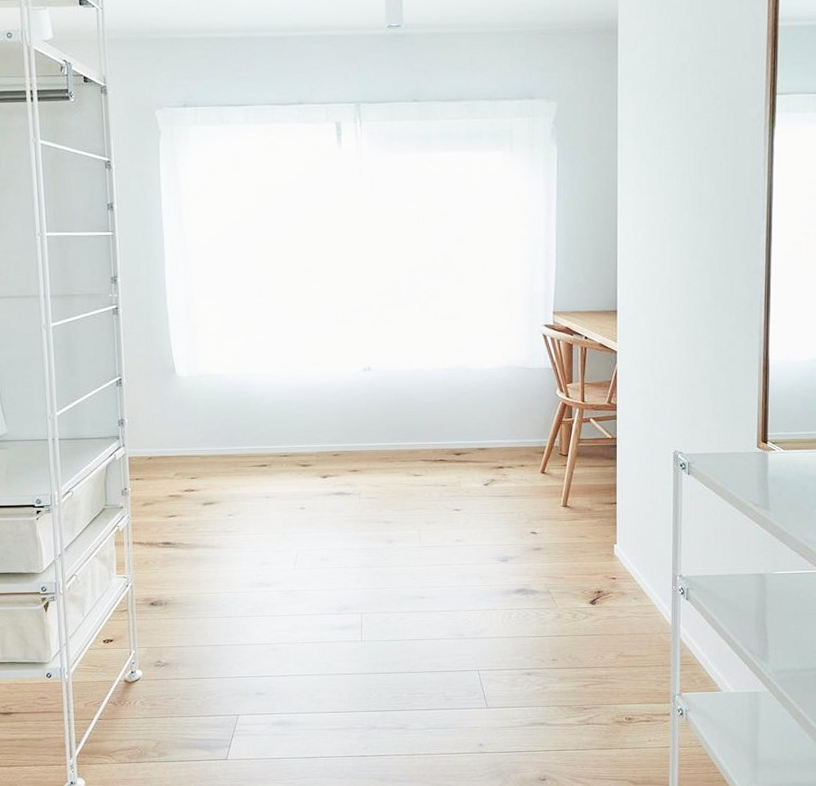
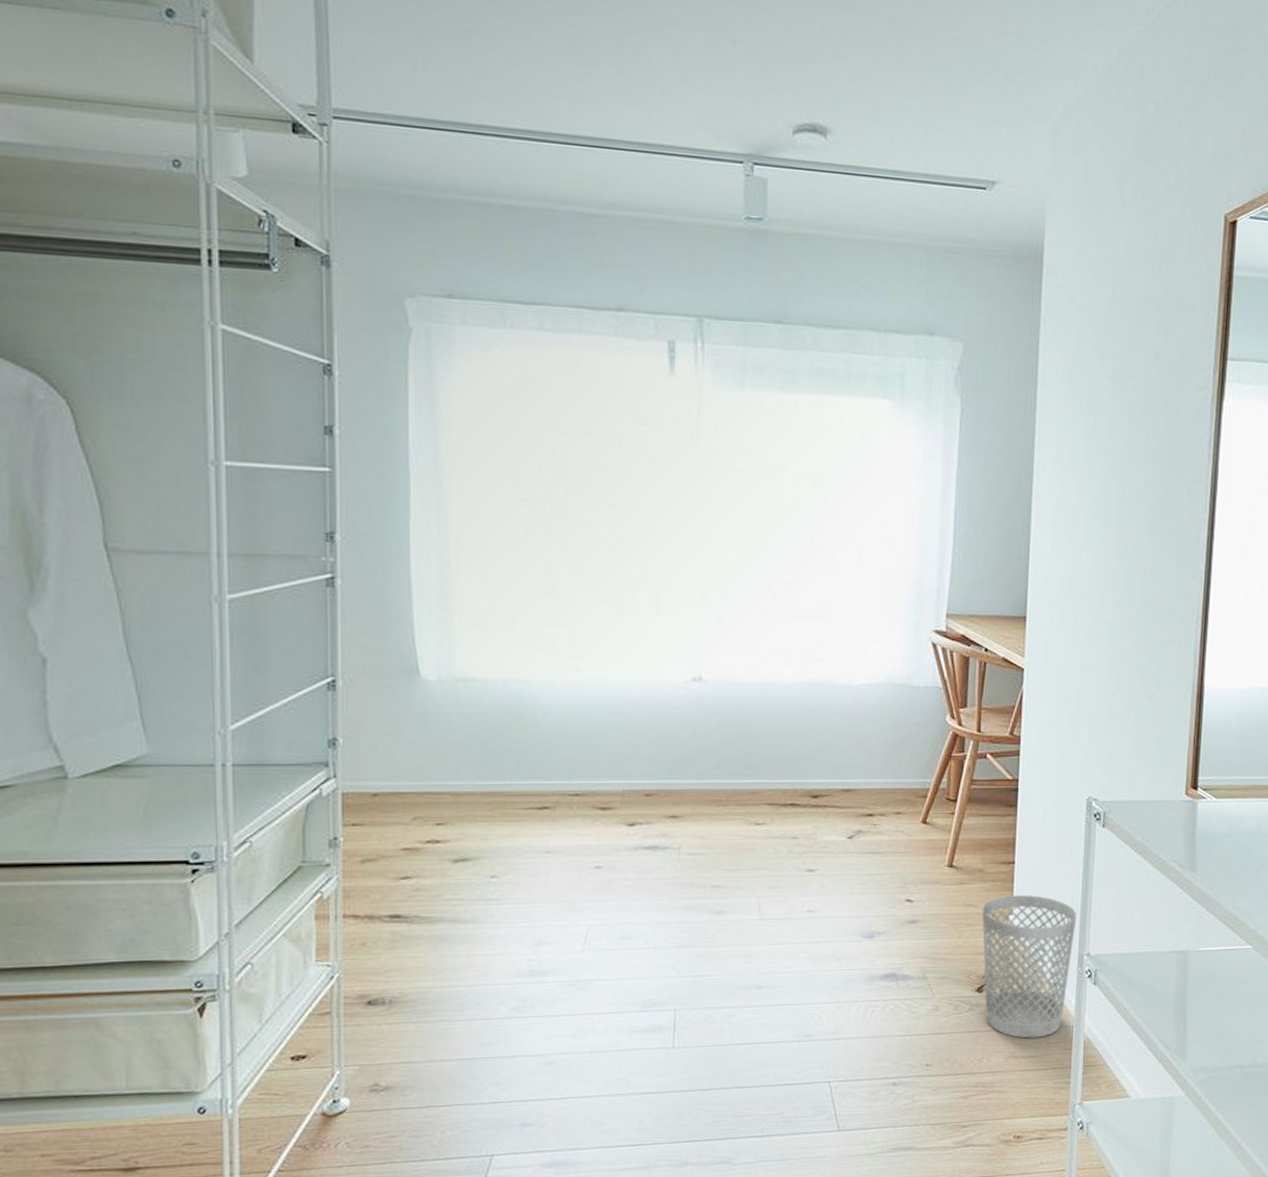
wastebasket: none [592,528,670,642] -> present [982,894,1077,1039]

